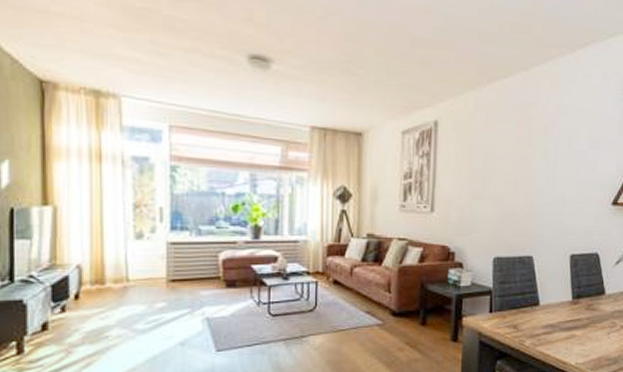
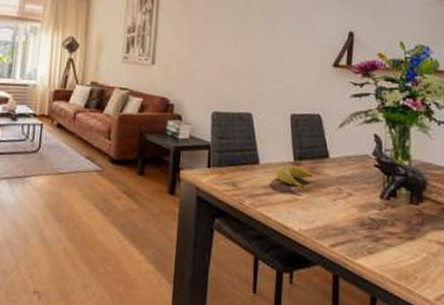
fruit: none [555,304,590,326] -> present [276,165,313,190]

